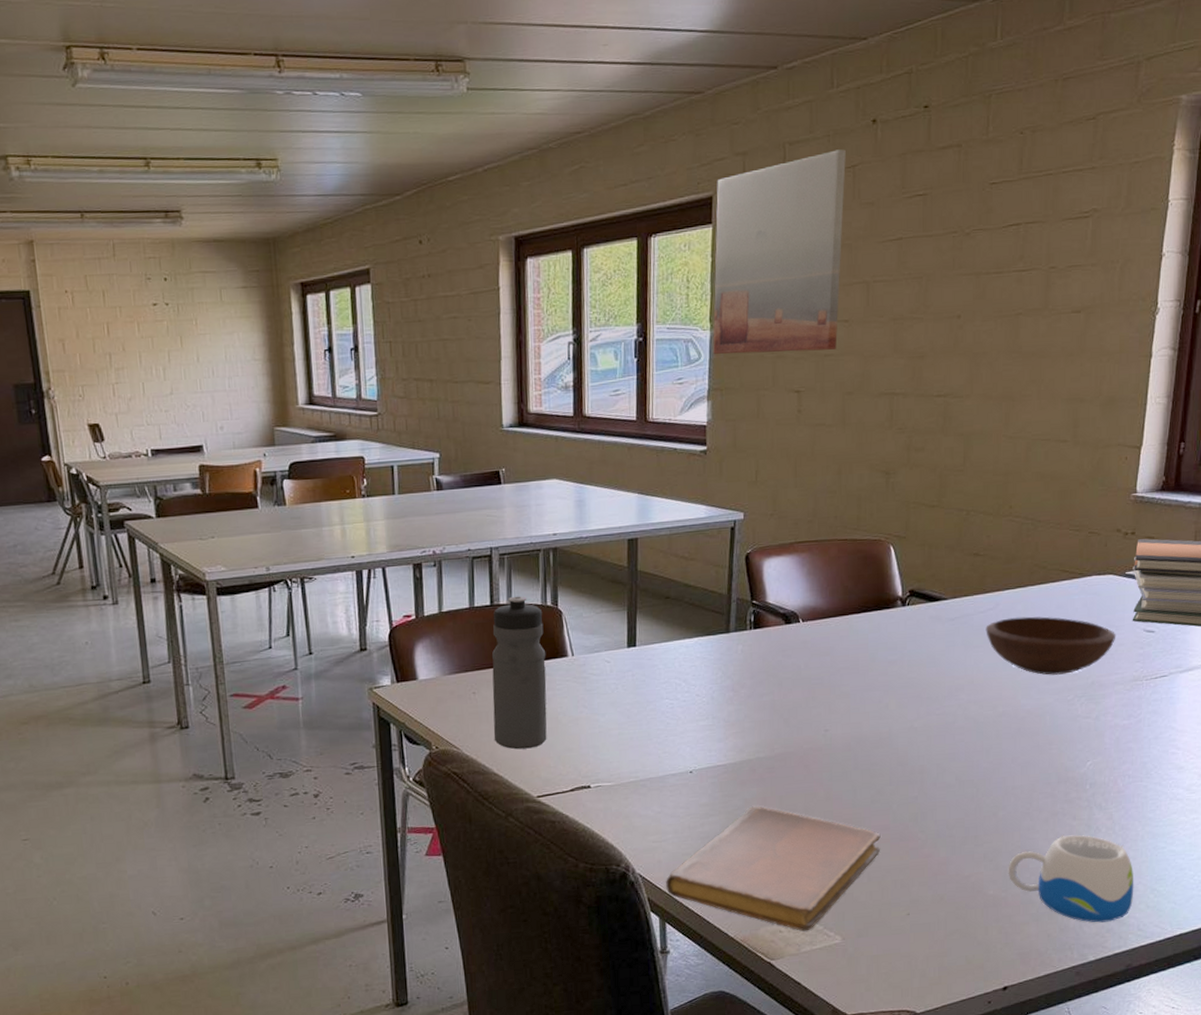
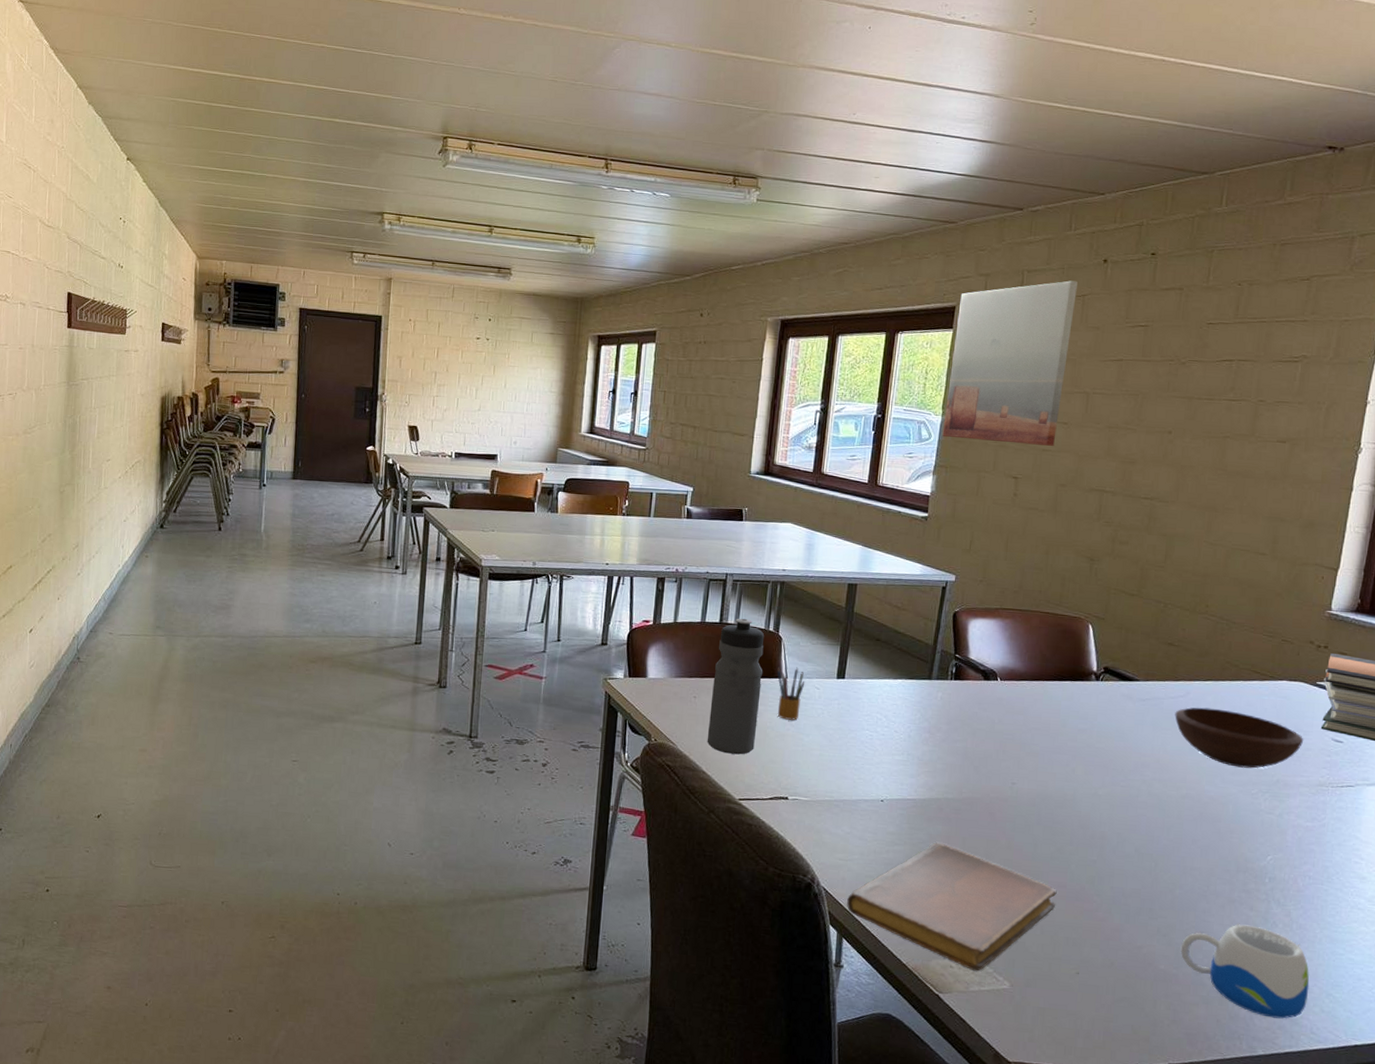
pencil box: none [561,641,594,702] -> present [777,667,805,720]

